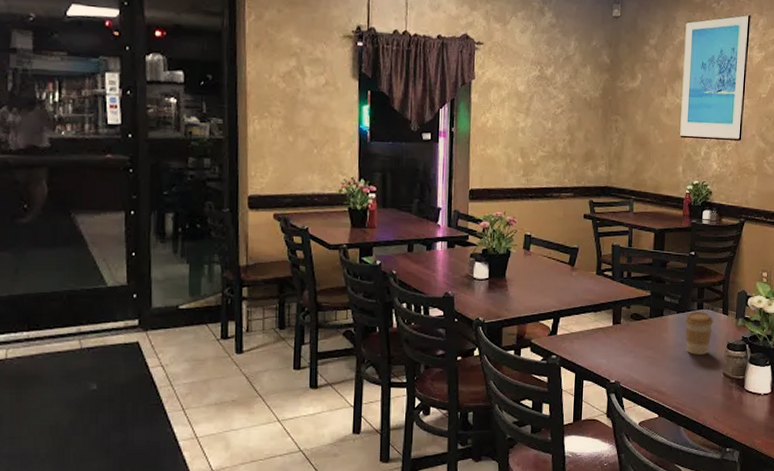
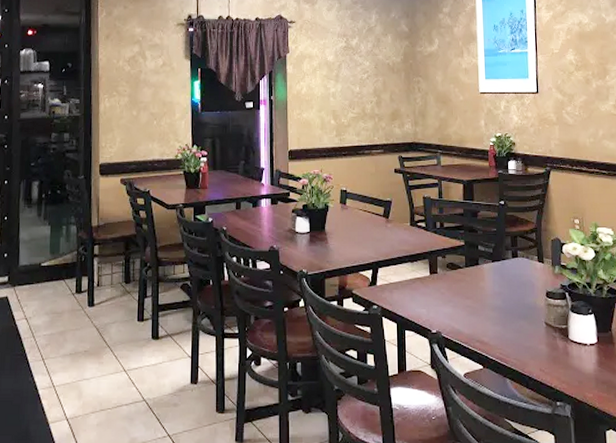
coffee cup: present [684,312,714,355] -> none [500,260,530,304]

